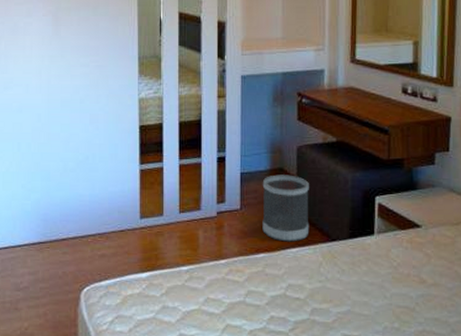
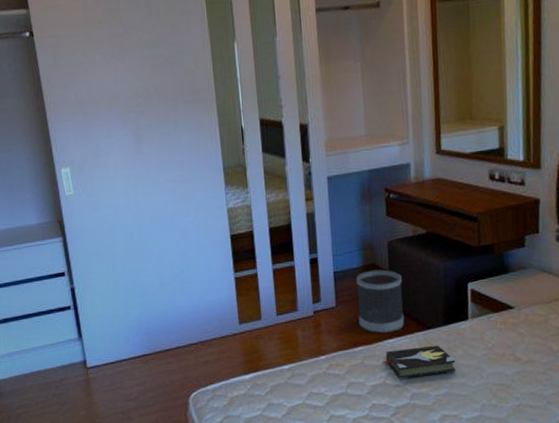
hardback book: none [284,258,359,293] -> present [383,345,456,380]

